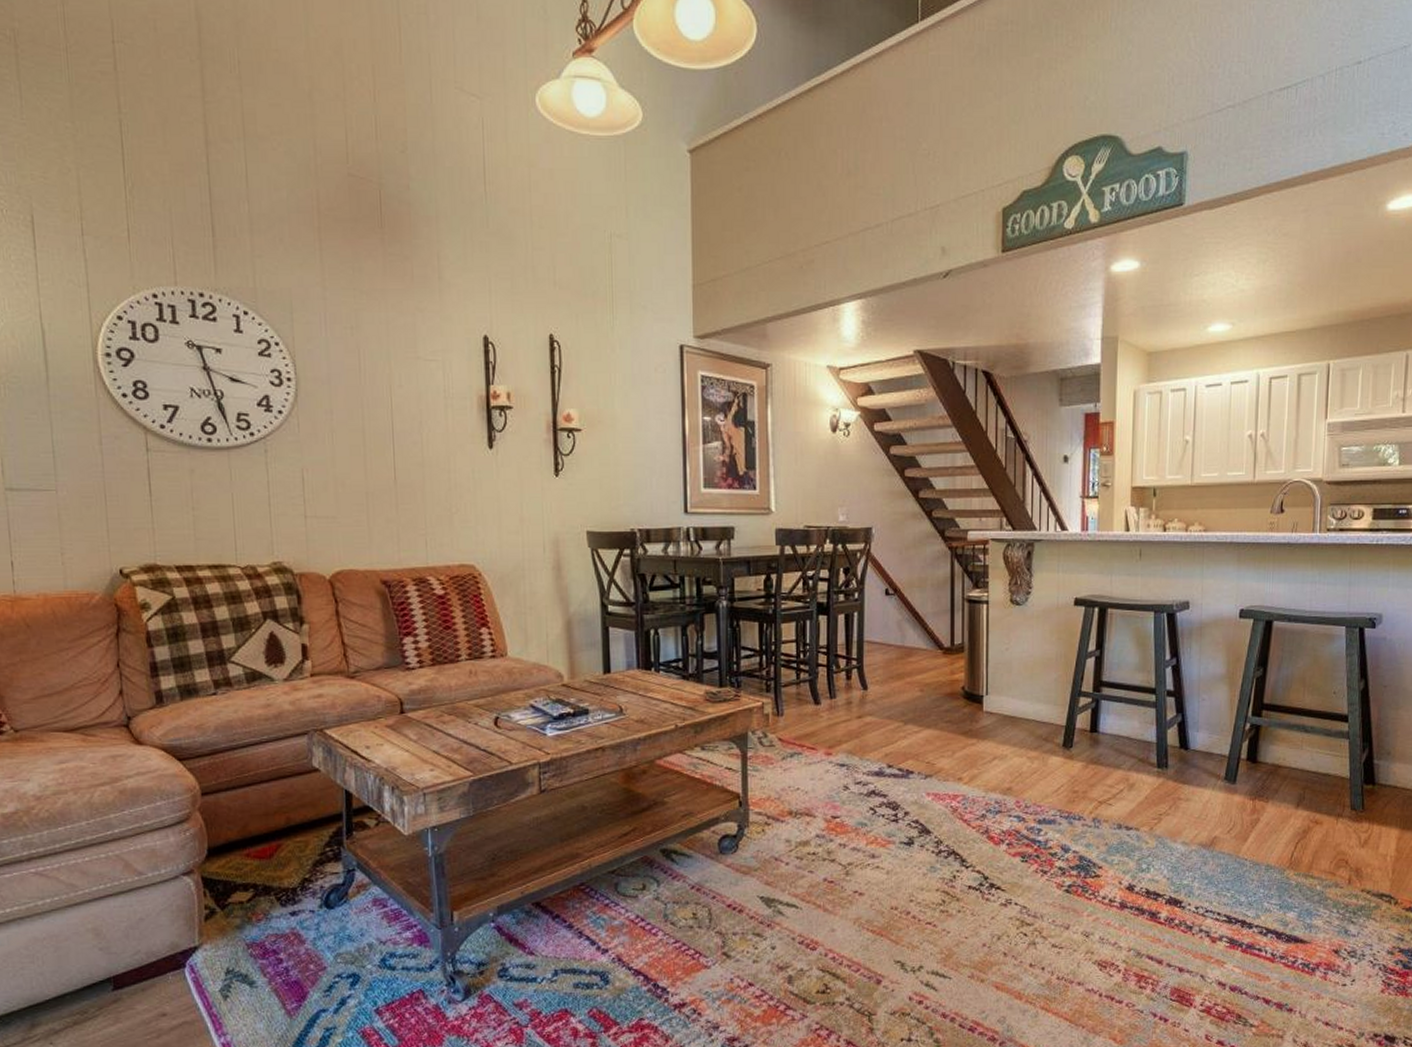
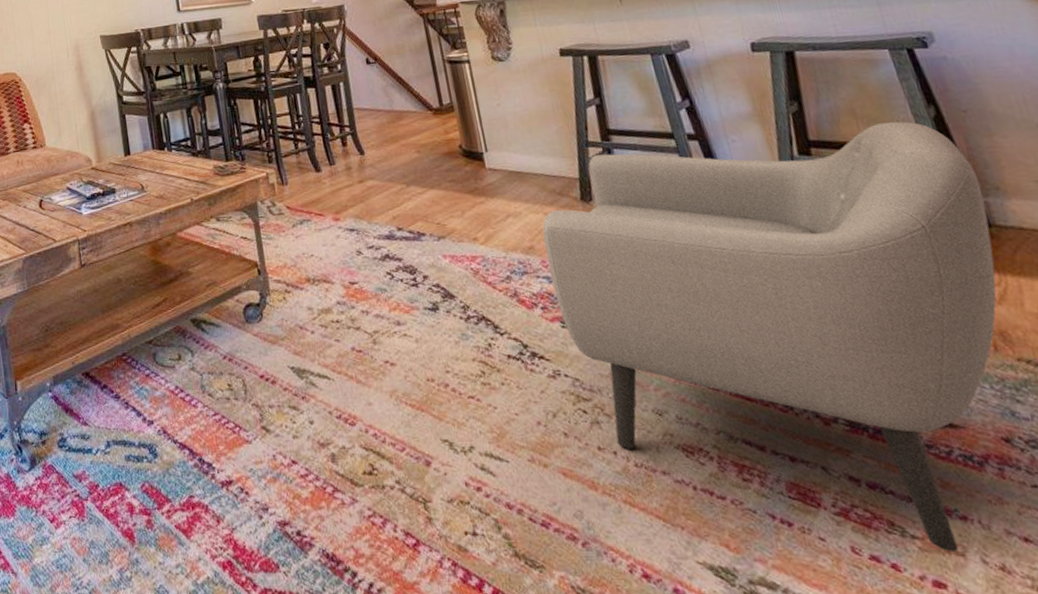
armchair: none [1022,691,1379,1035] -> present [542,121,997,551]

